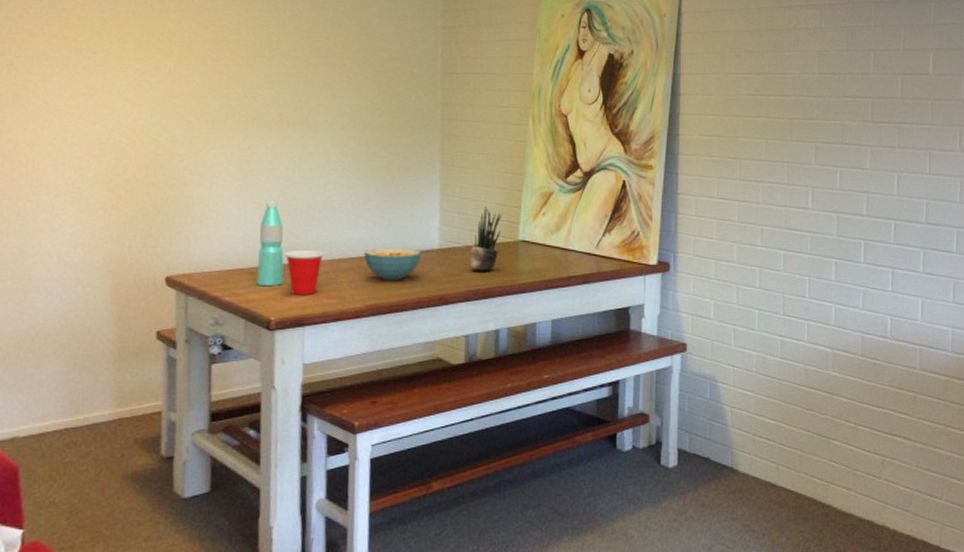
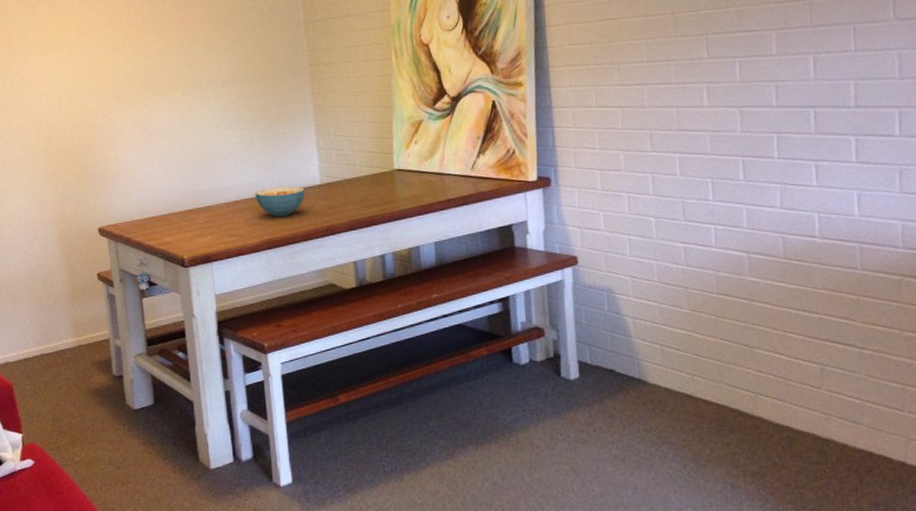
water bottle: present [257,201,284,287] -> none [165,156,191,230]
cup: present [284,249,325,296] -> none [188,195,222,236]
potted plant: present [470,207,503,271] -> none [349,141,376,201]

